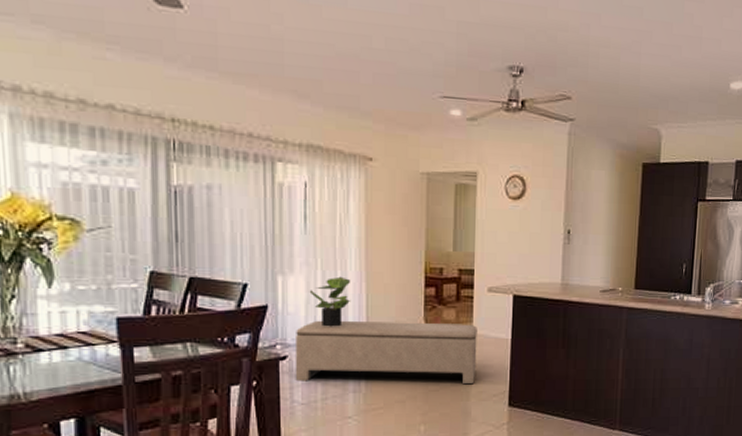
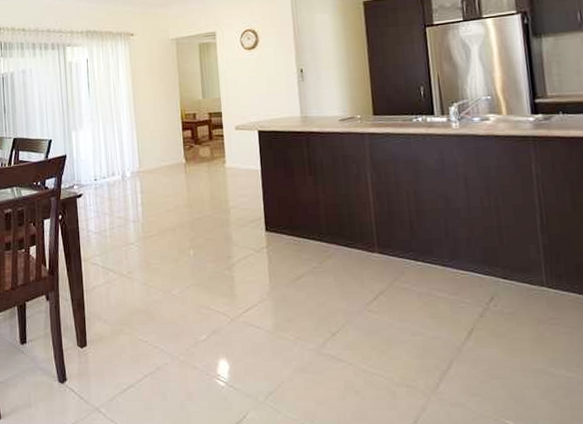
bench: present [295,320,477,385] -> none [87,159,233,215]
potted plant: present [309,276,351,327] -> none [95,128,126,169]

